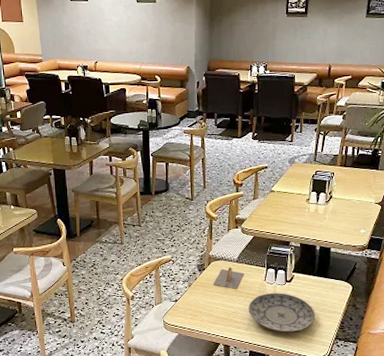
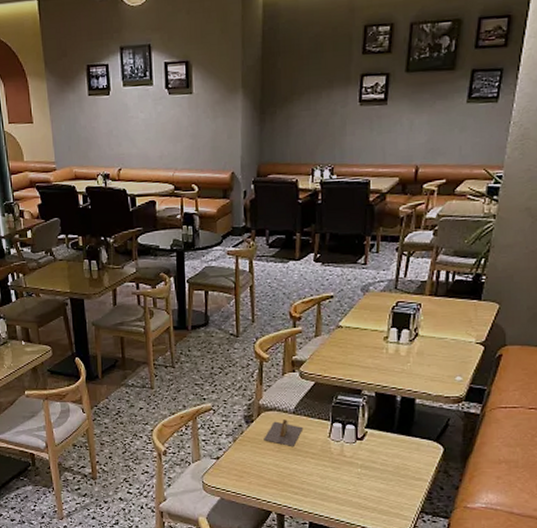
plate: present [248,292,316,332] -> none [308,451,395,501]

